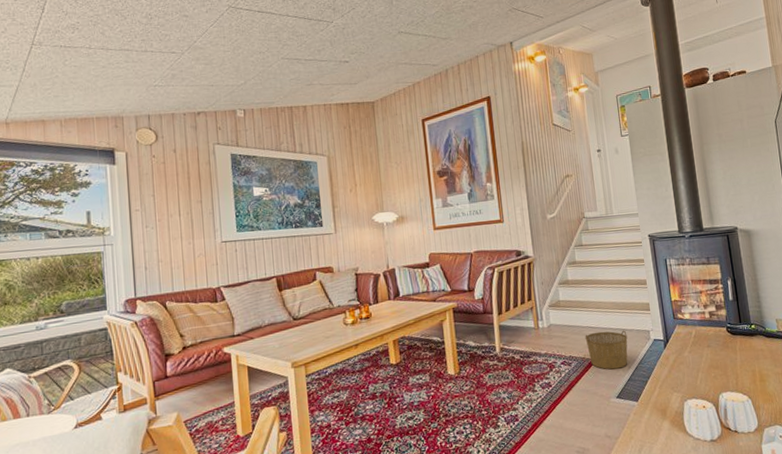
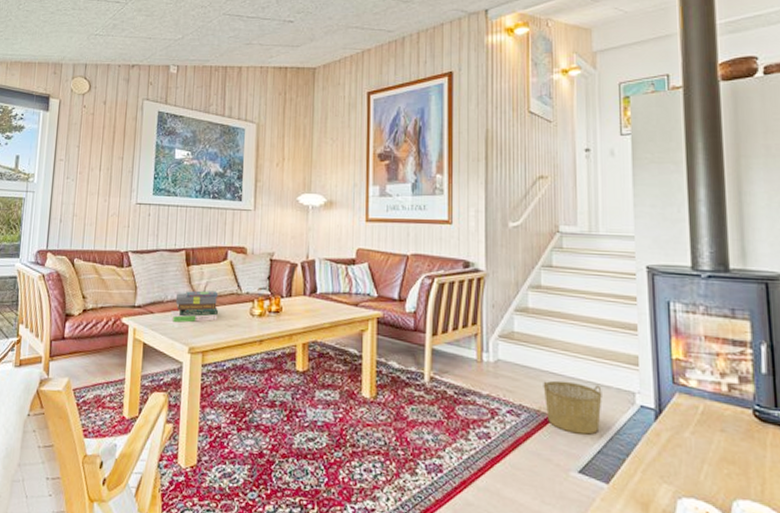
books: none [270,309,315,343] -> present [170,290,219,323]

